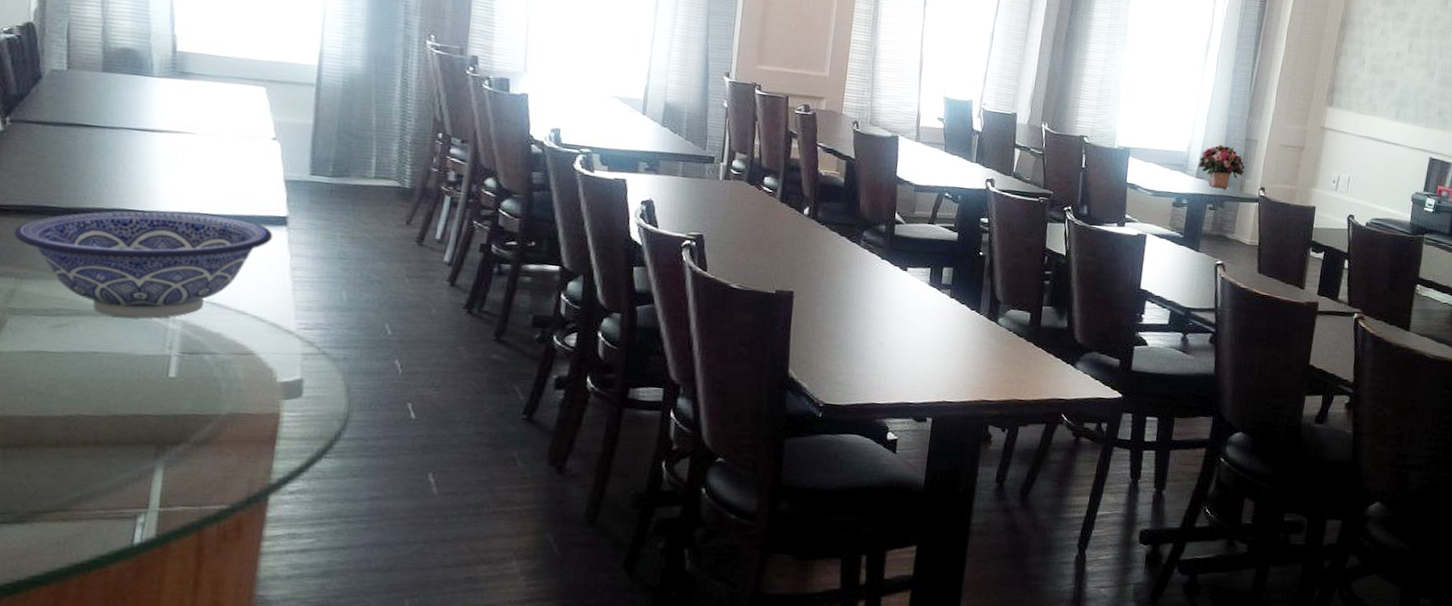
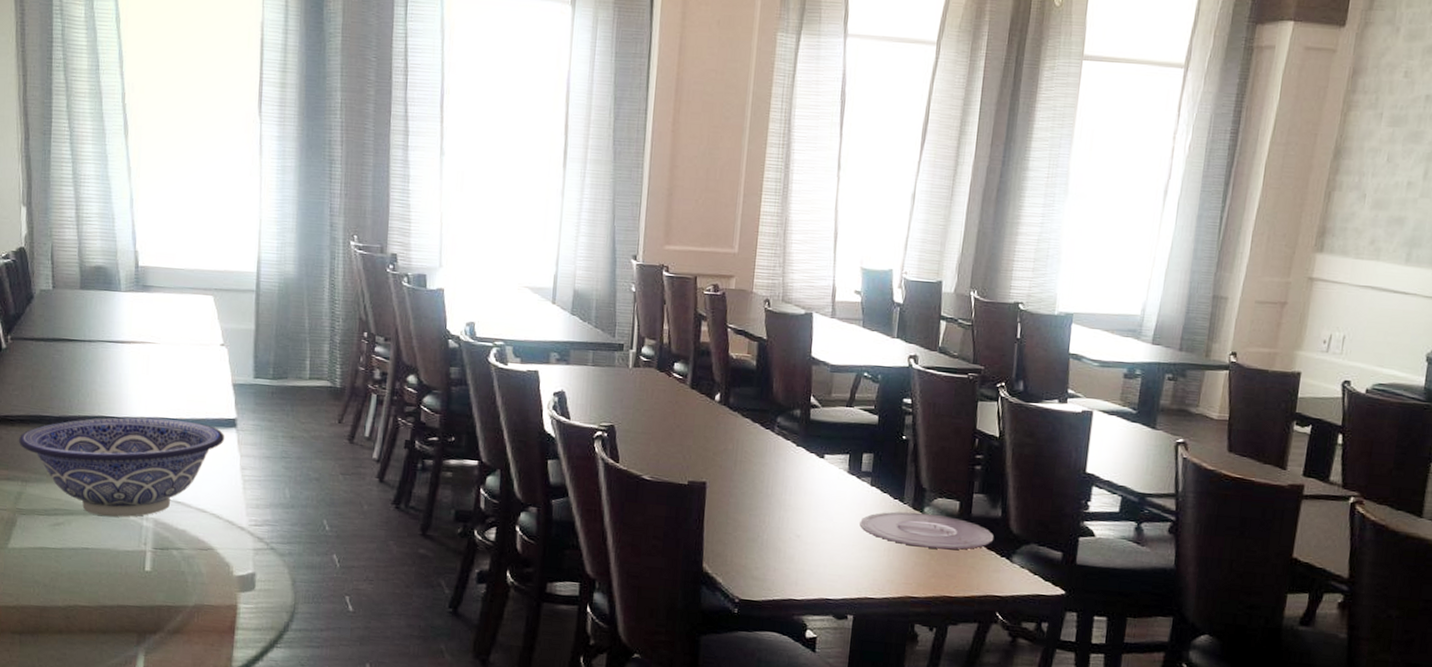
plate: none [939,321,1061,357] -> present [860,511,995,550]
bouquet: present [1198,144,1245,190] -> none [1155,304,1212,356]

